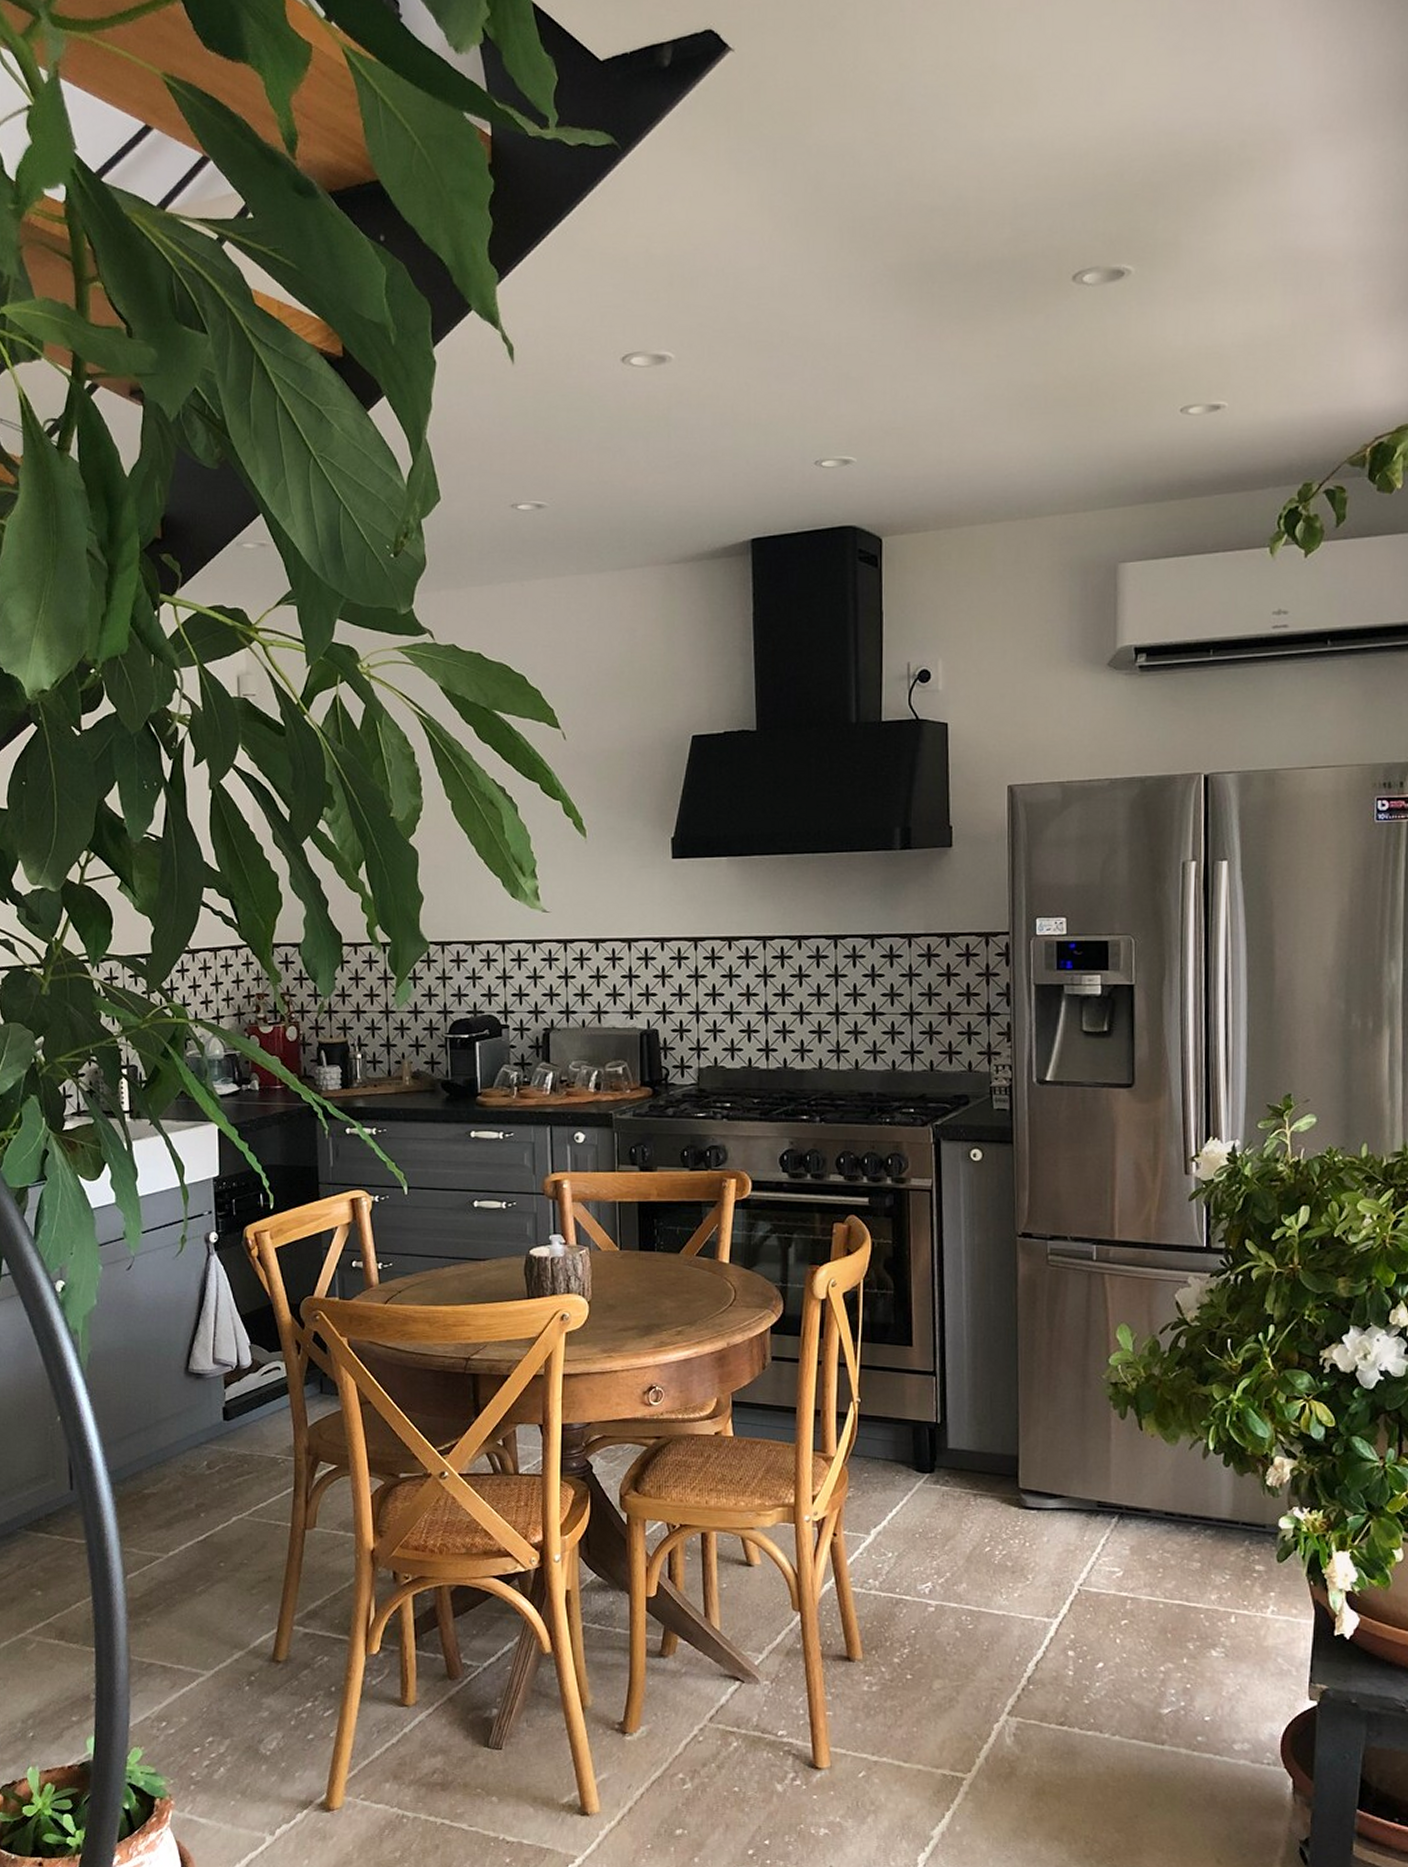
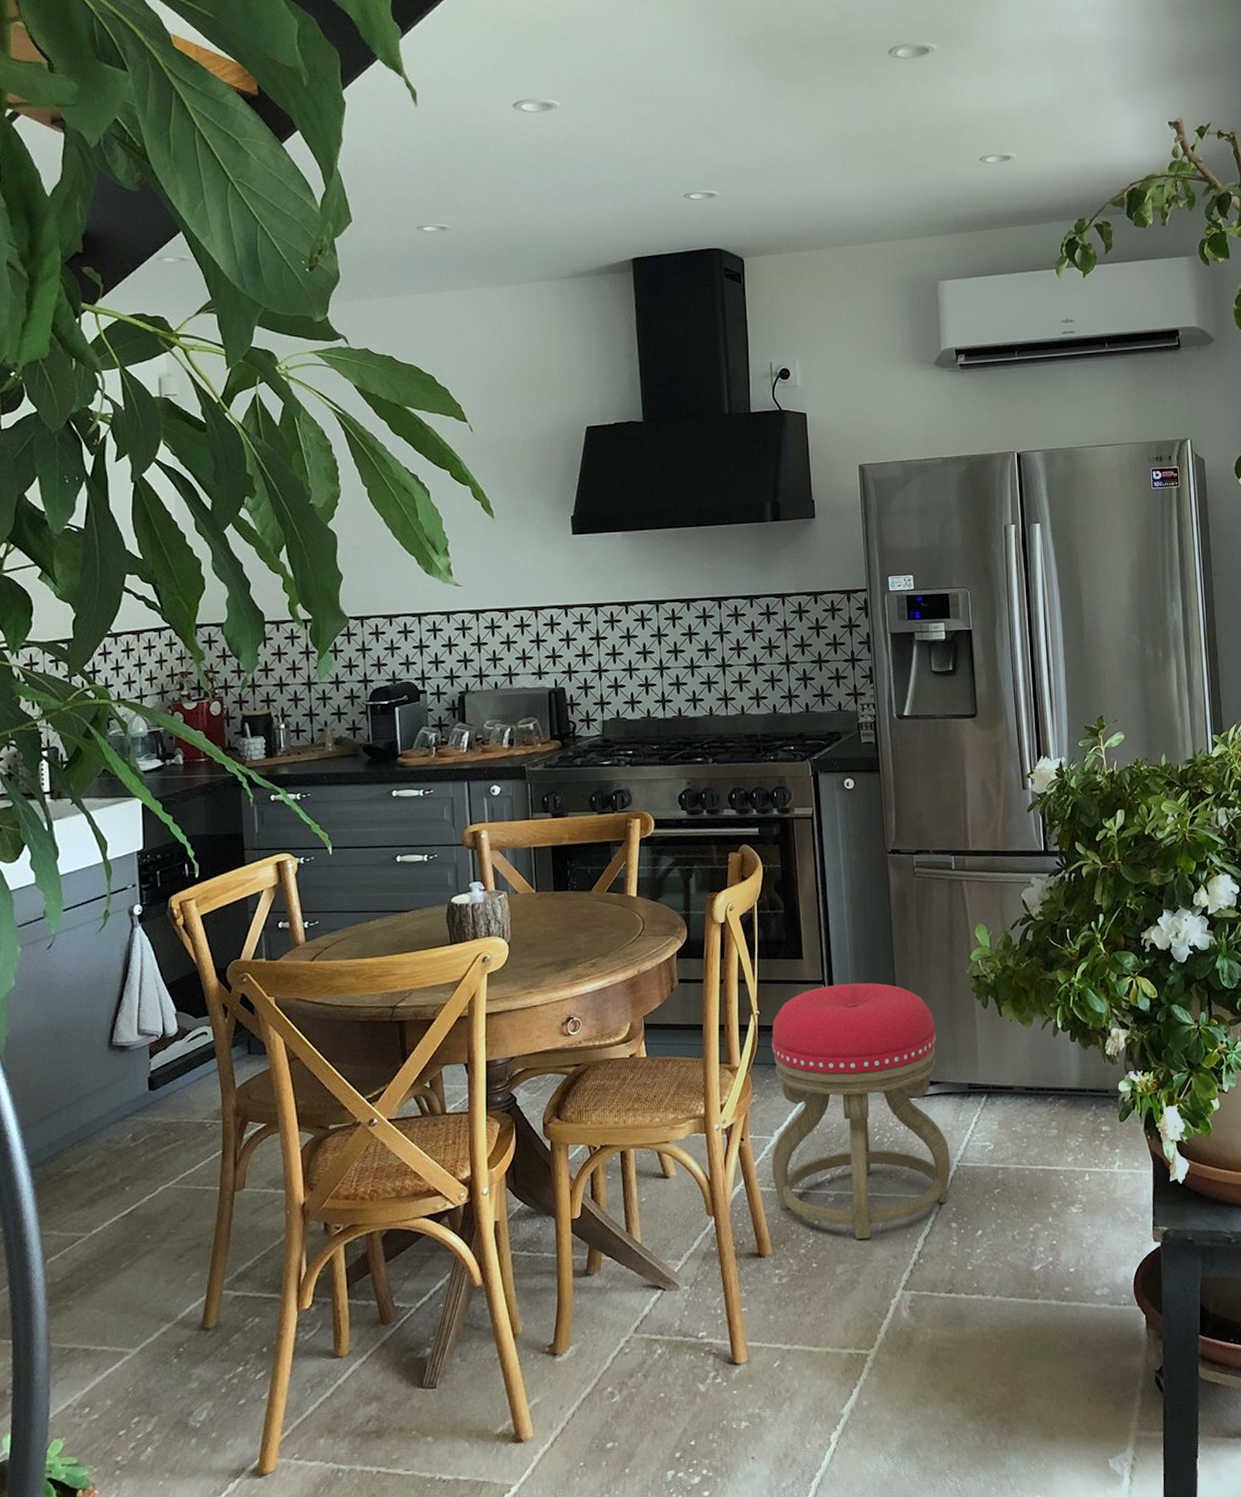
stool: none [867,1377,1071,1656] -> present [771,982,950,1239]

